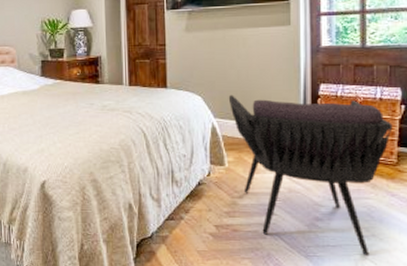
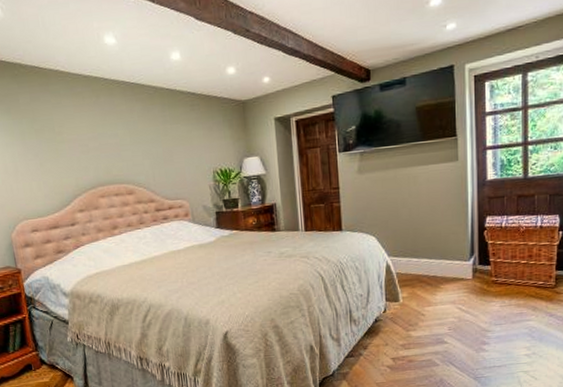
armchair: present [228,95,393,255] -> none [401,230,552,372]

